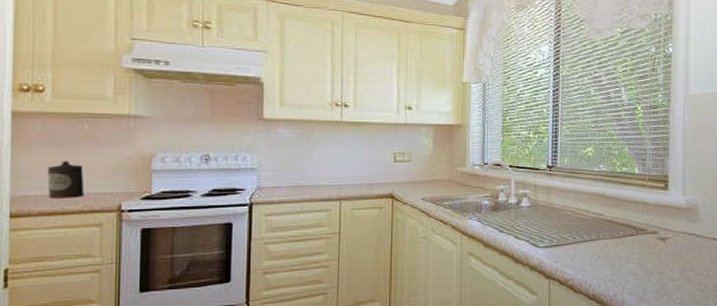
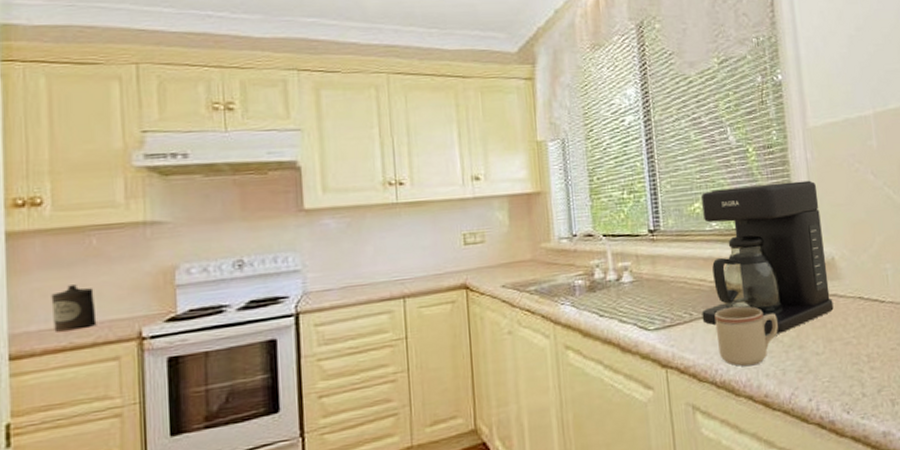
coffee maker: none [583,138,691,261] -> present [701,180,834,335]
mug: none [593,236,644,284] -> present [714,306,778,366]

